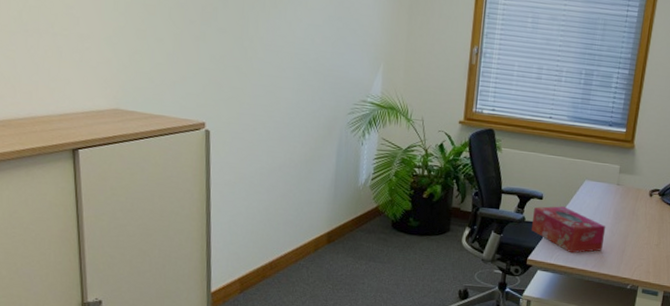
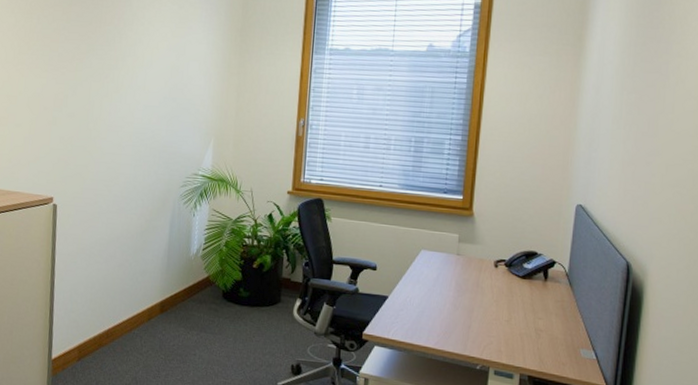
tissue box: present [532,206,606,254] -> none [366,277,448,329]

